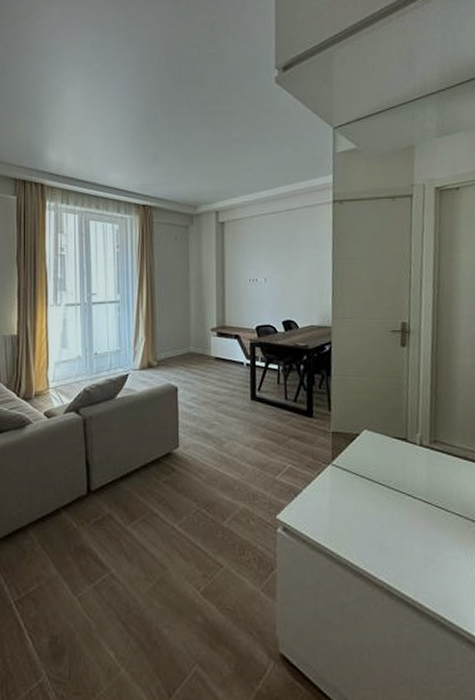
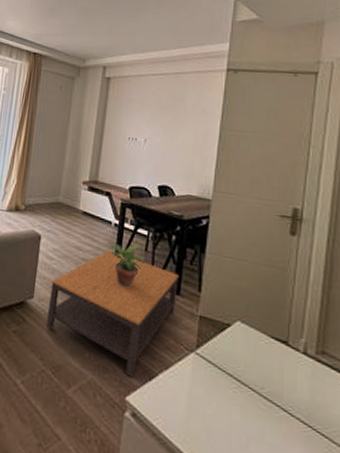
coffee table: none [194,388,311,498] -> present [45,249,179,378]
potted plant: none [242,378,279,420] -> present [107,242,146,288]

